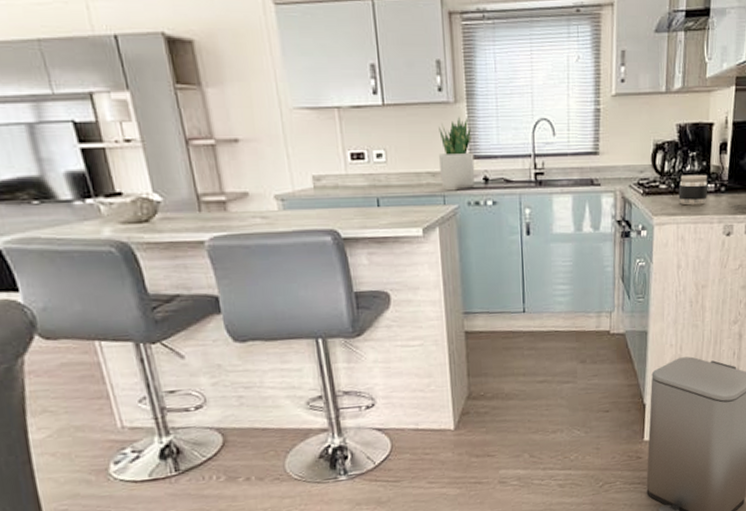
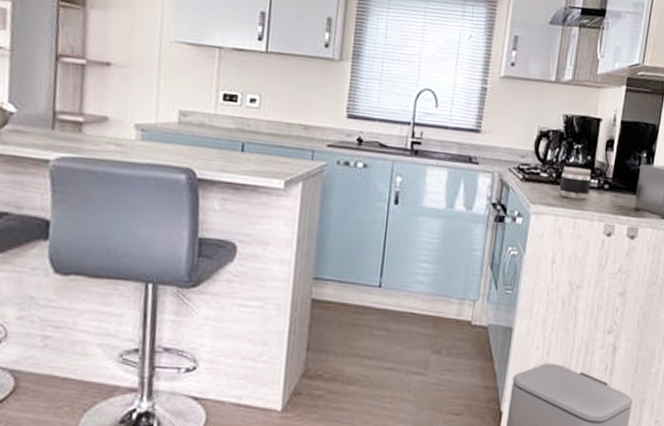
planter: present [439,116,475,191] -> none [312,74,353,148]

